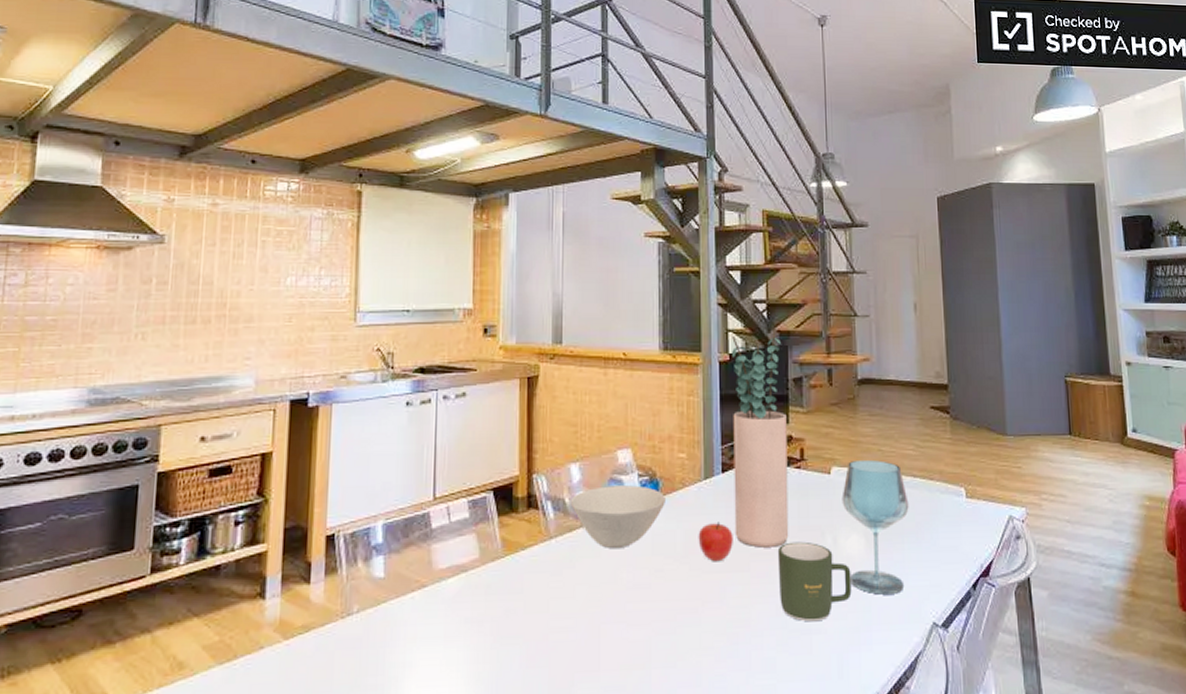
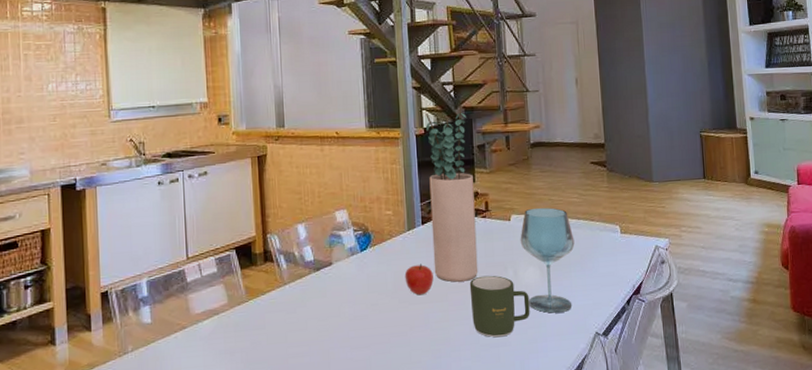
bowl: present [571,485,667,549] -> none [300,238,378,290]

